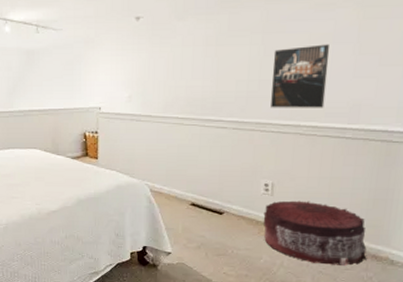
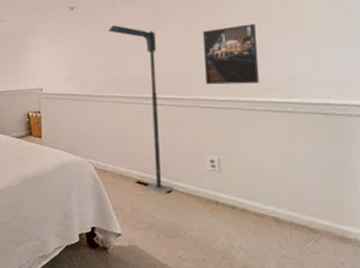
floor lamp: none [176,40,226,216] -> present [109,25,174,194]
pouf: present [263,200,367,267] -> none [213,177,334,250]

